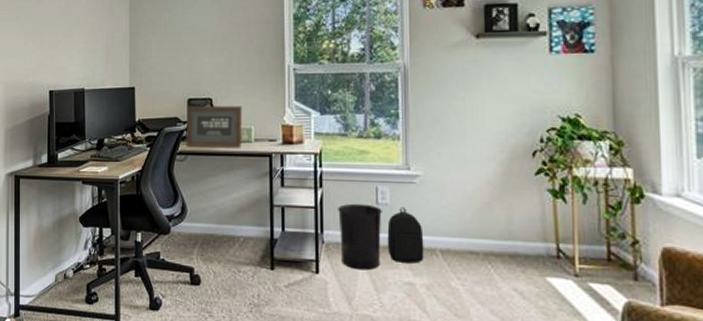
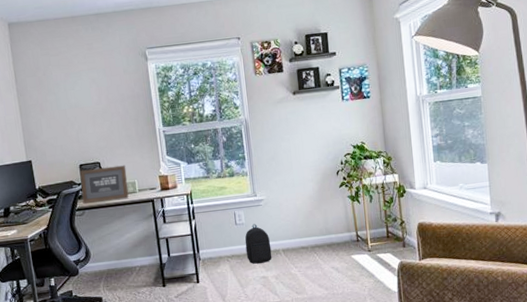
waste bin: present [338,203,382,270] -> none [208,226,242,275]

